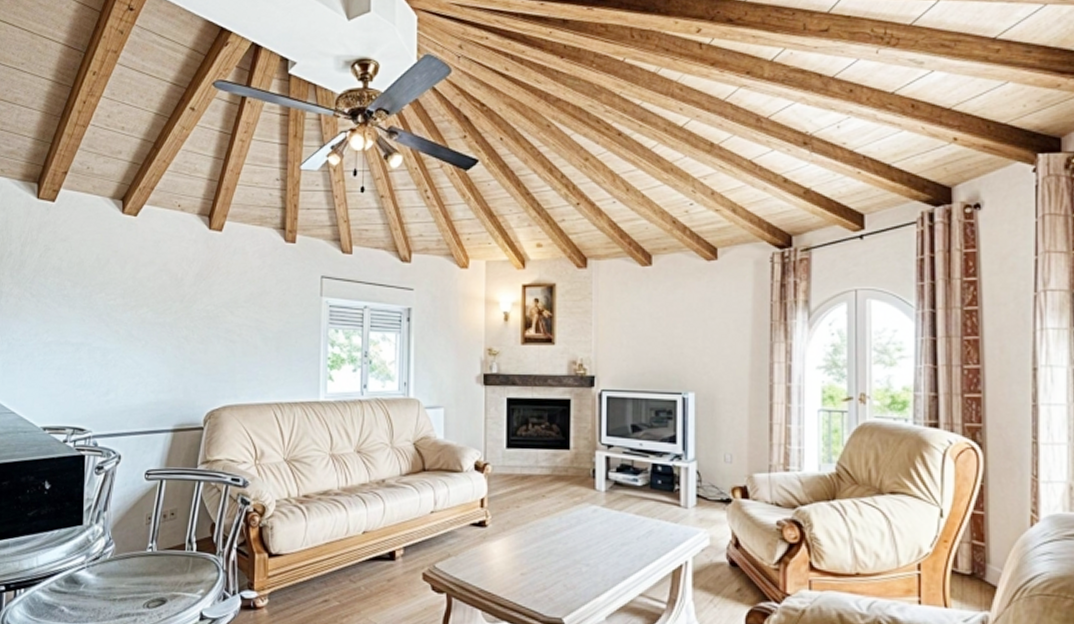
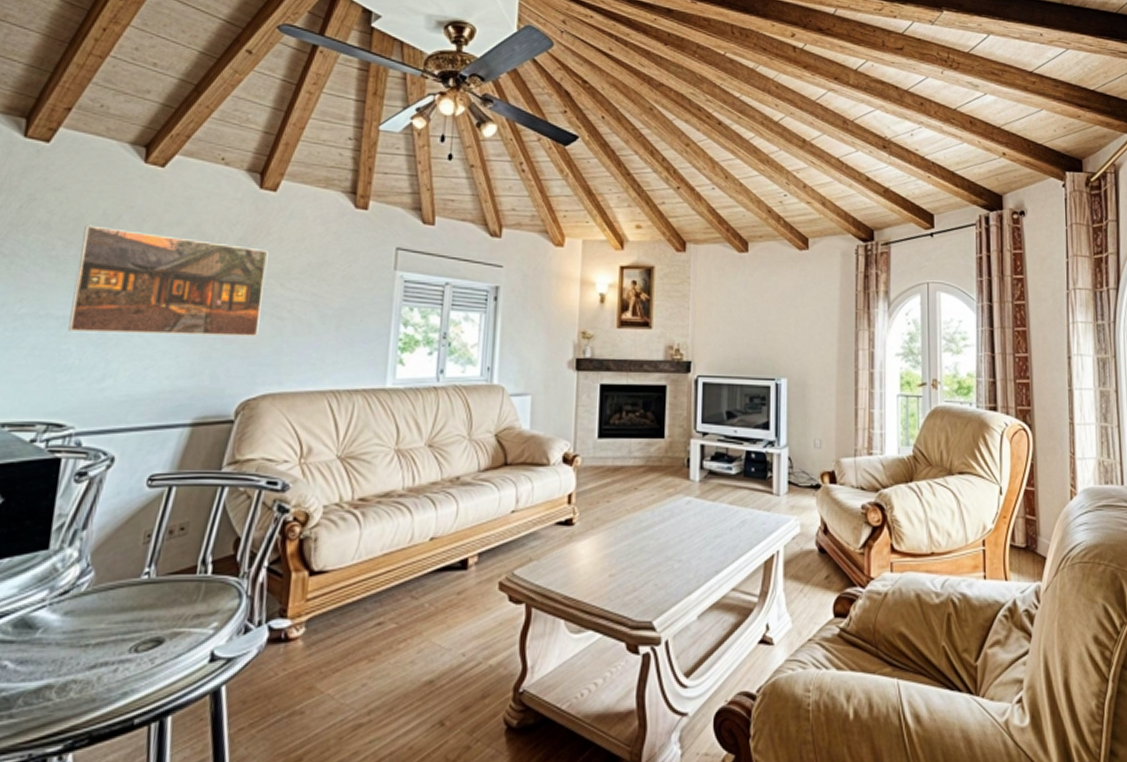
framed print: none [81,268,219,357] -> present [68,225,269,336]

